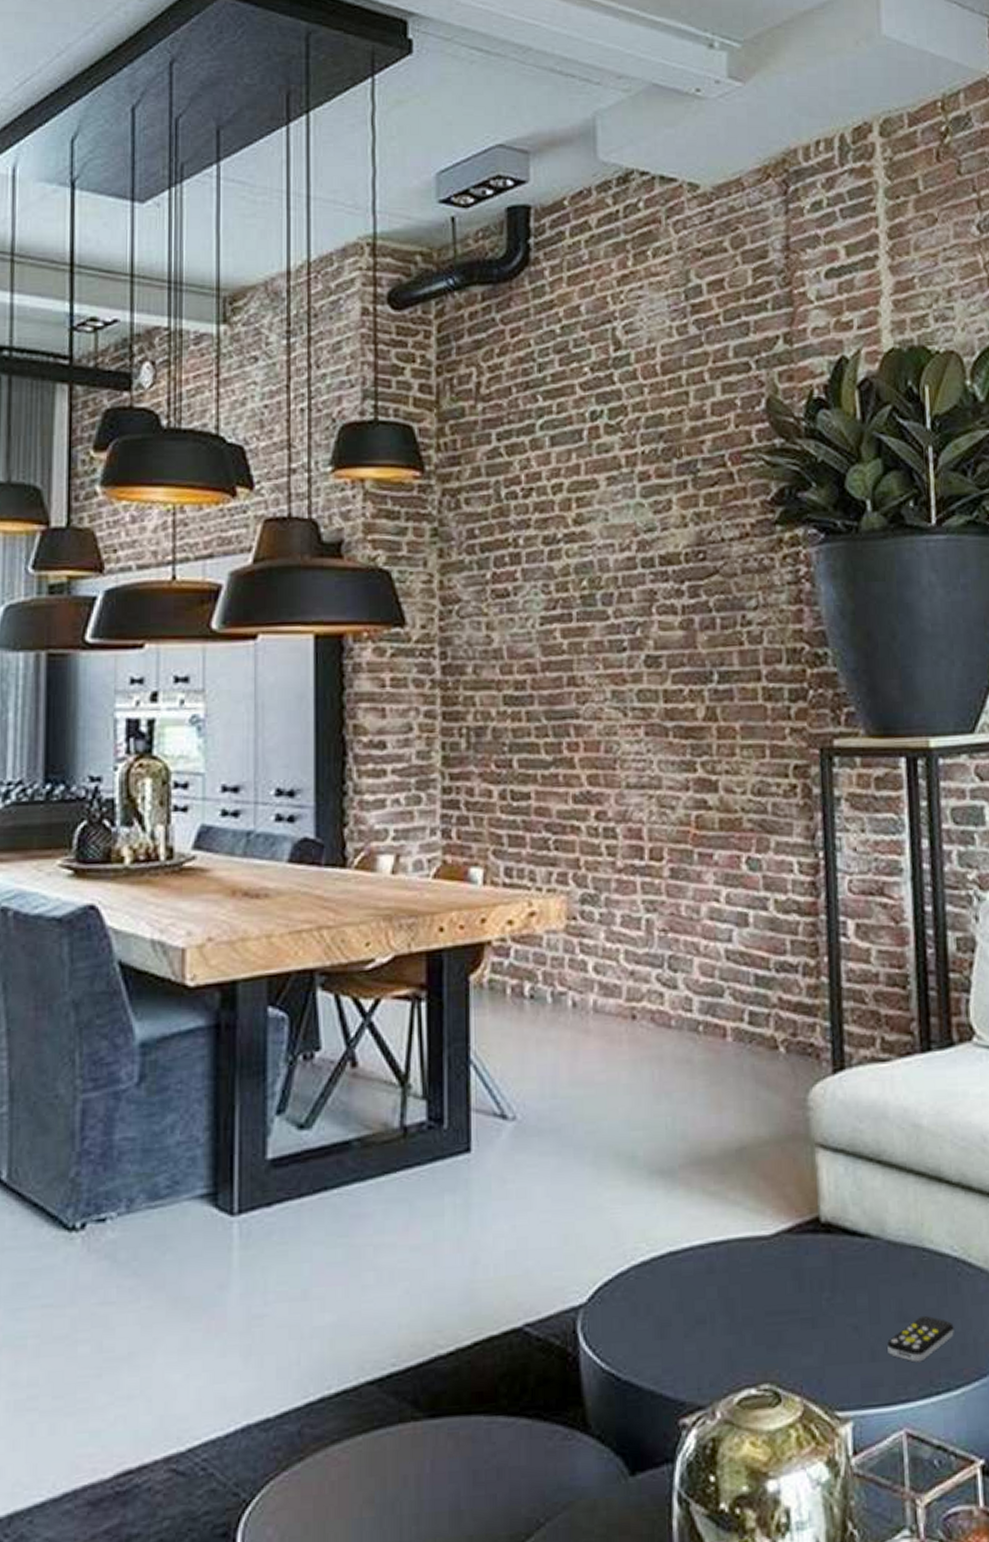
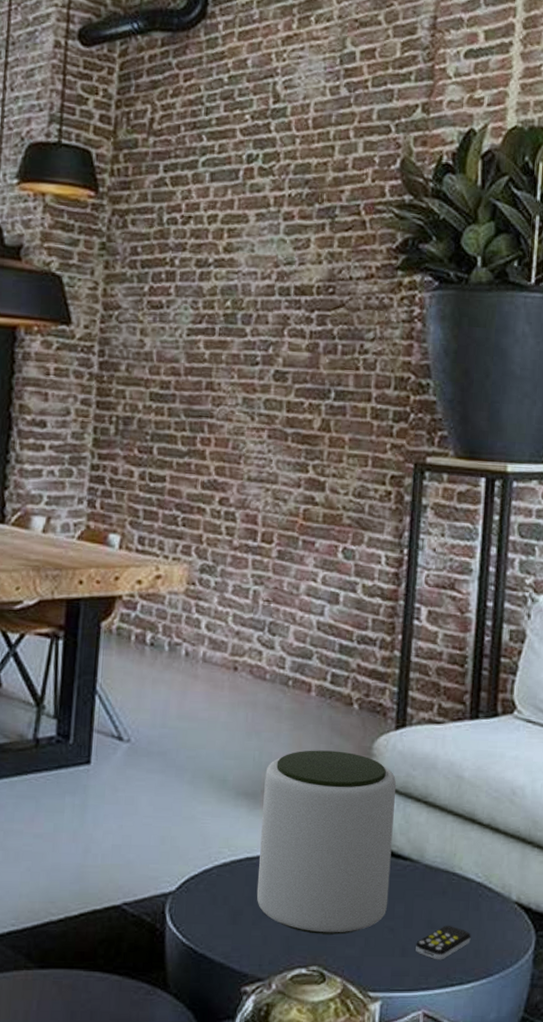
plant pot: none [682,1107,848,1342] -> present [256,750,396,935]

